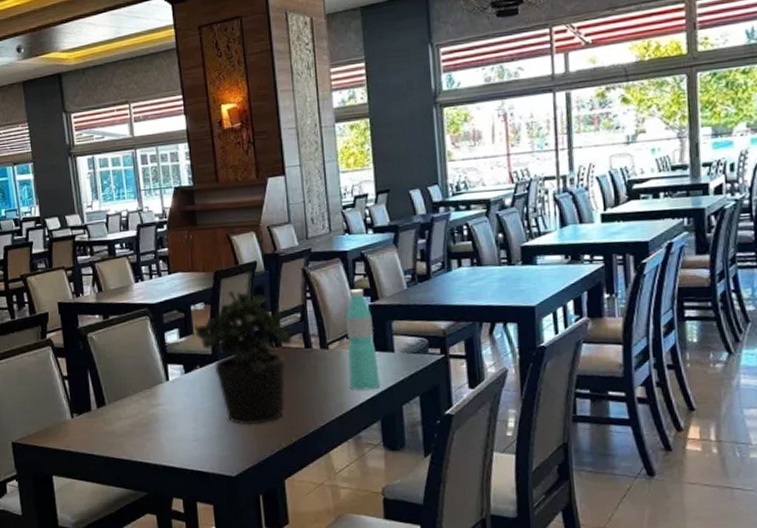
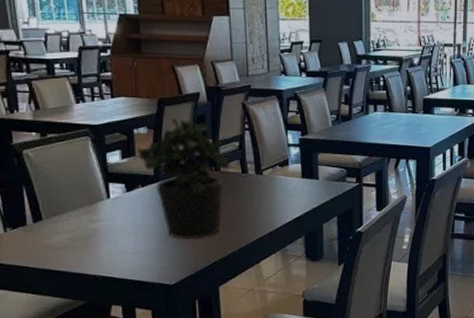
water bottle: present [346,289,380,390] -> none [279,124,305,211]

